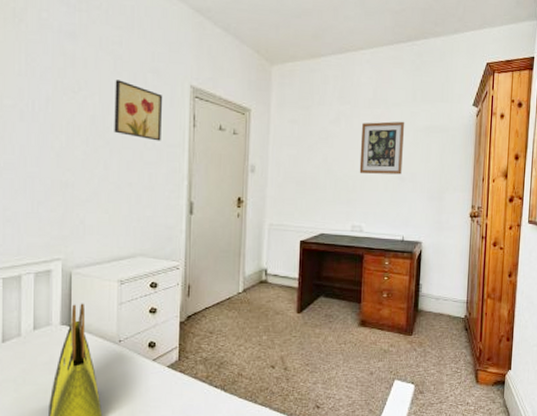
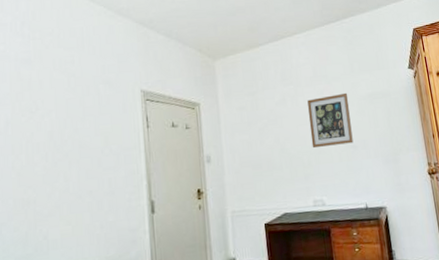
wall art: present [114,79,163,141] -> none [69,95,117,147]

